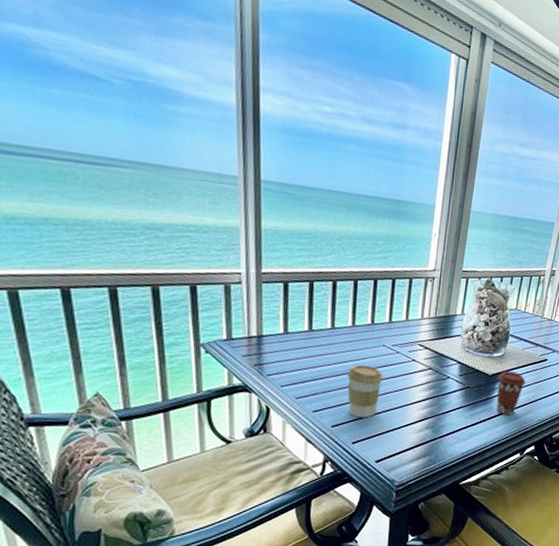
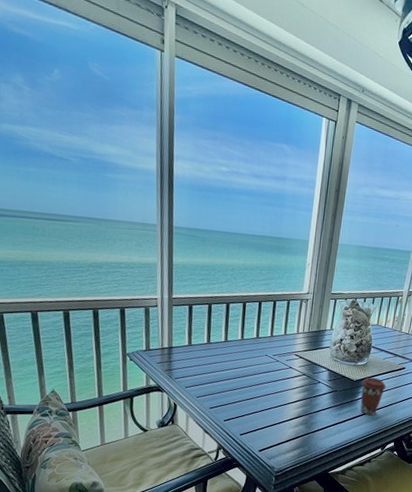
coffee cup: present [346,365,383,418] -> none [236,371,266,415]

